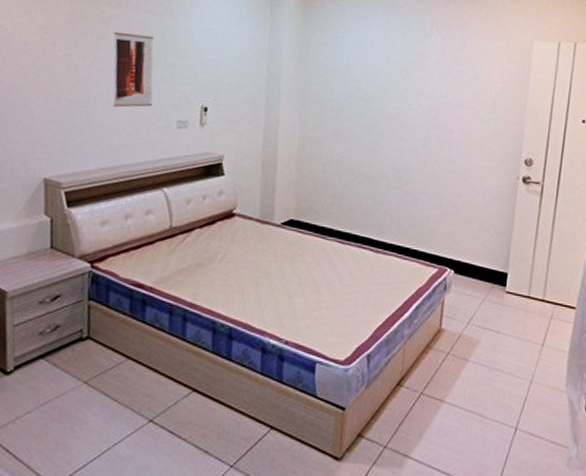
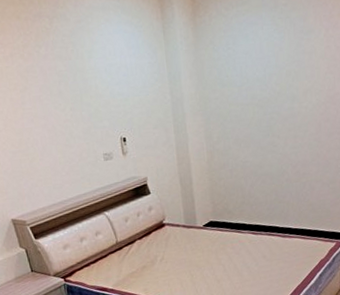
wall art: present [113,31,154,108] -> none [32,81,80,151]

